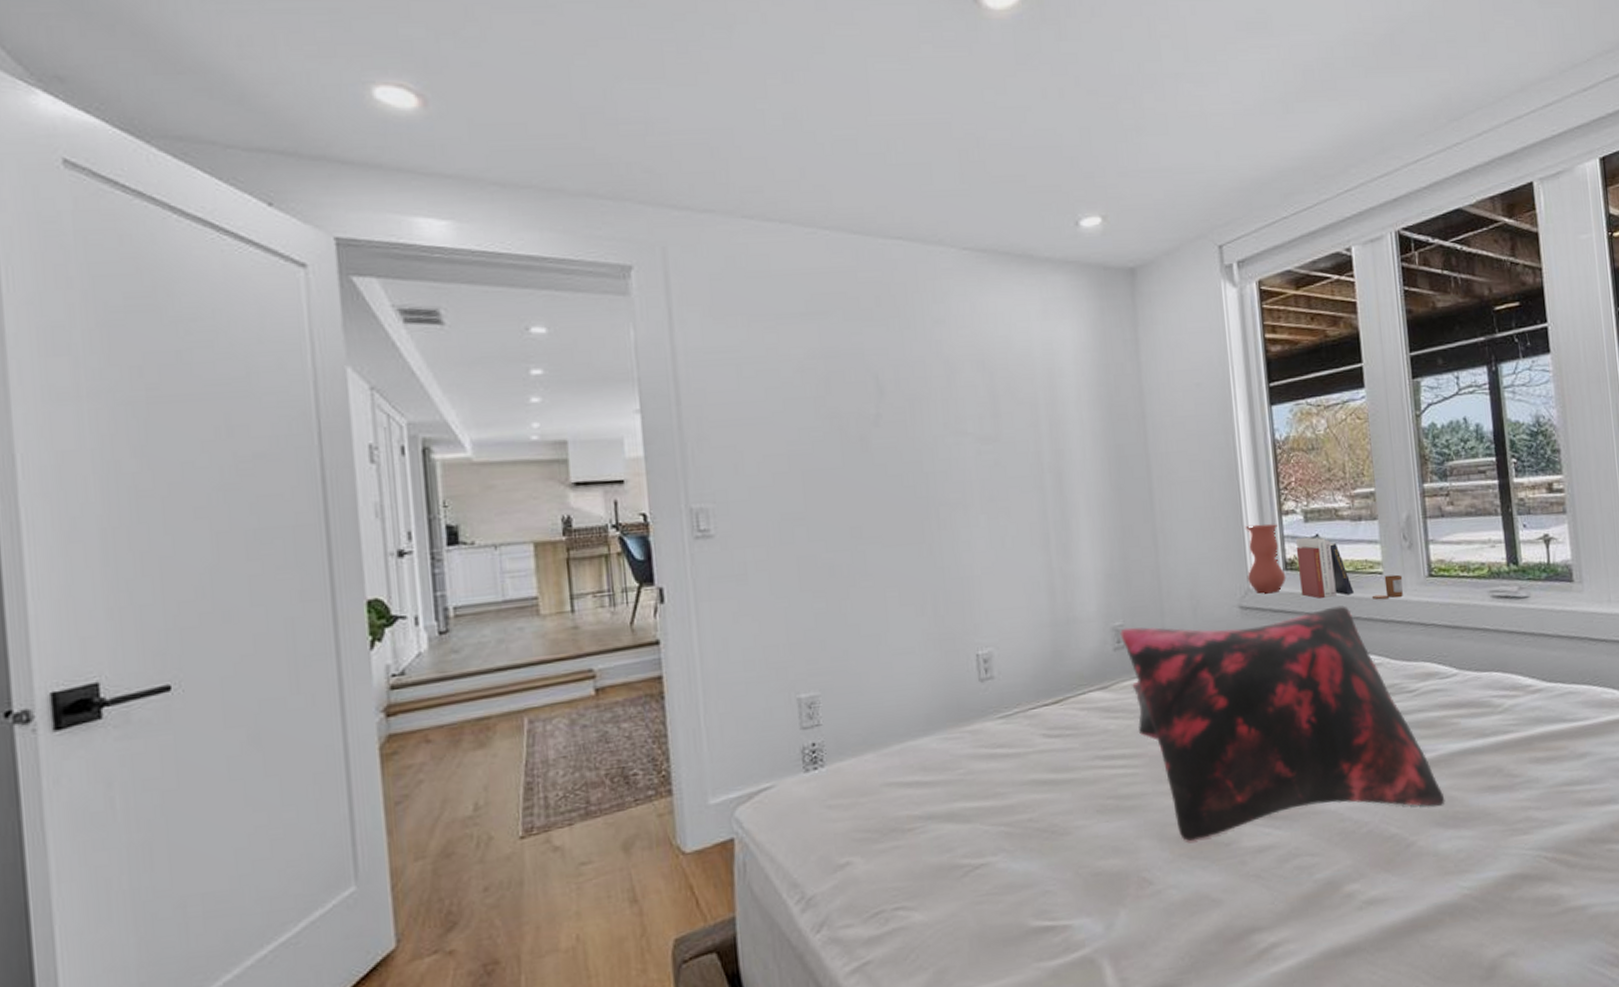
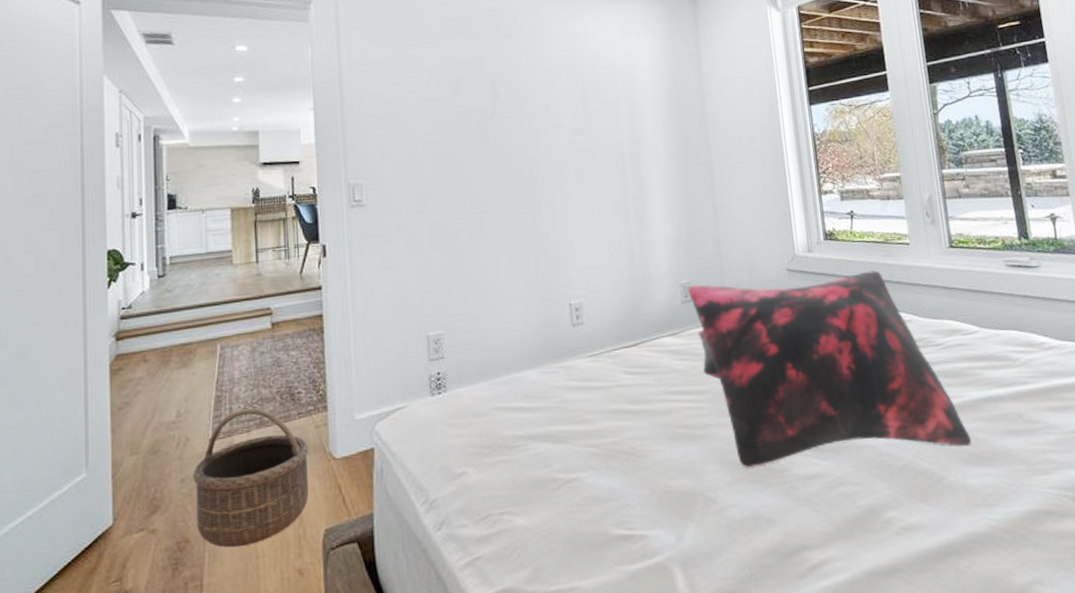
basket: none [500,795,652,968] -> present [193,407,309,548]
vase: present [1246,524,1286,595] -> none [791,202,827,260]
books: present [1296,537,1354,600] -> none [834,212,885,265]
candle: present [1371,574,1404,601] -> none [900,245,928,267]

